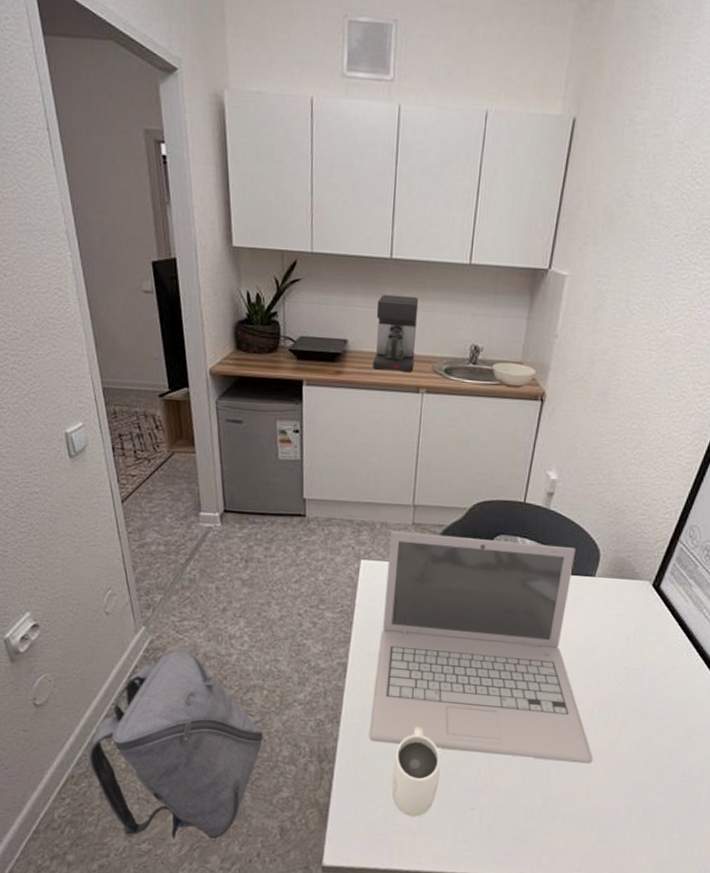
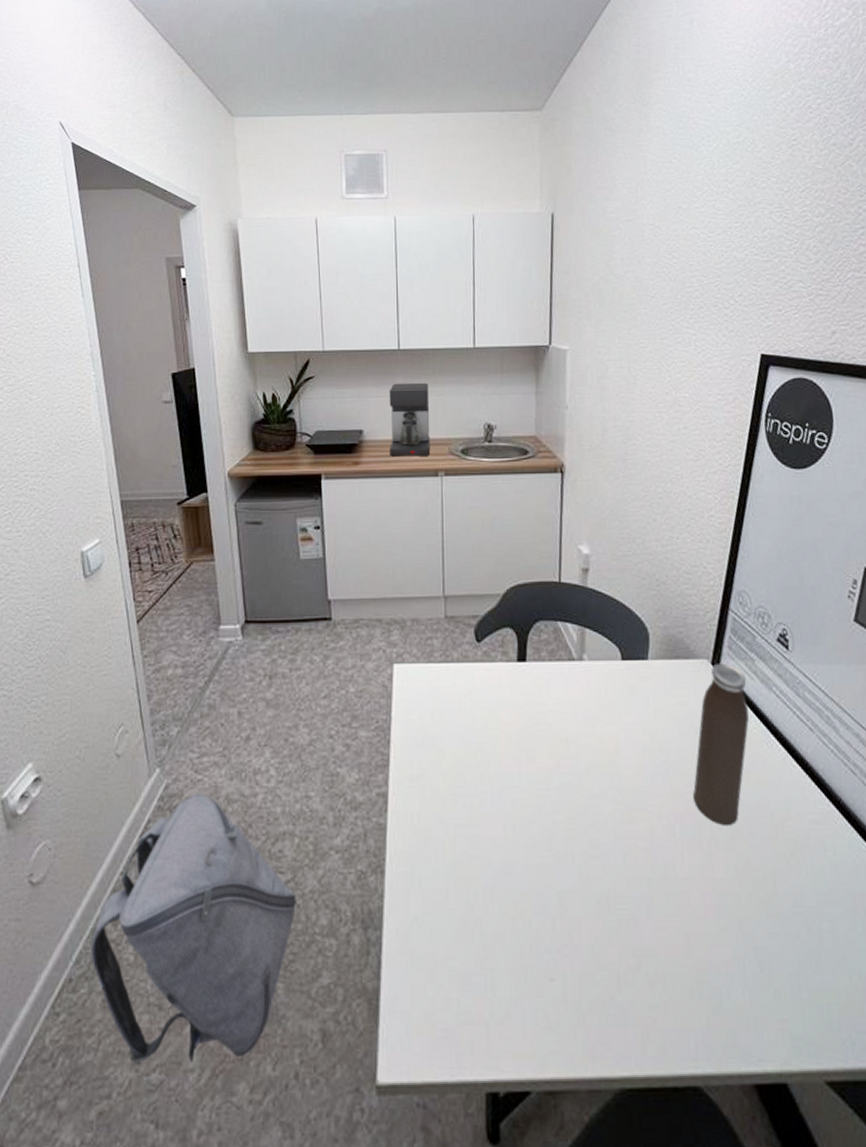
laptop: present [369,531,593,764] -> none [419,627,686,901]
mug: present [391,727,441,817] -> none [451,870,508,998]
bowl: present [492,362,537,388] -> none [508,437,553,462]
water bottle: none [614,585,682,713] -> present [693,663,749,825]

